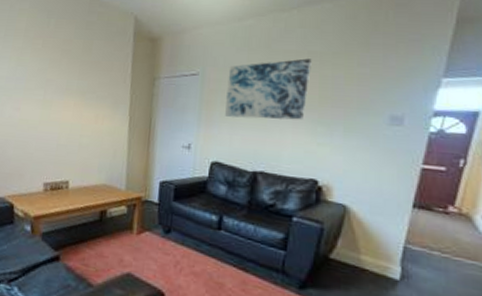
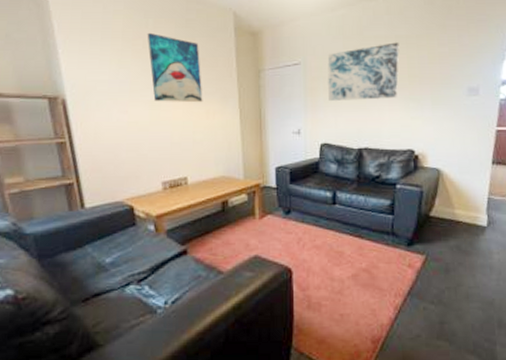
wall art: none [46,32,97,107] -> present [147,32,203,103]

